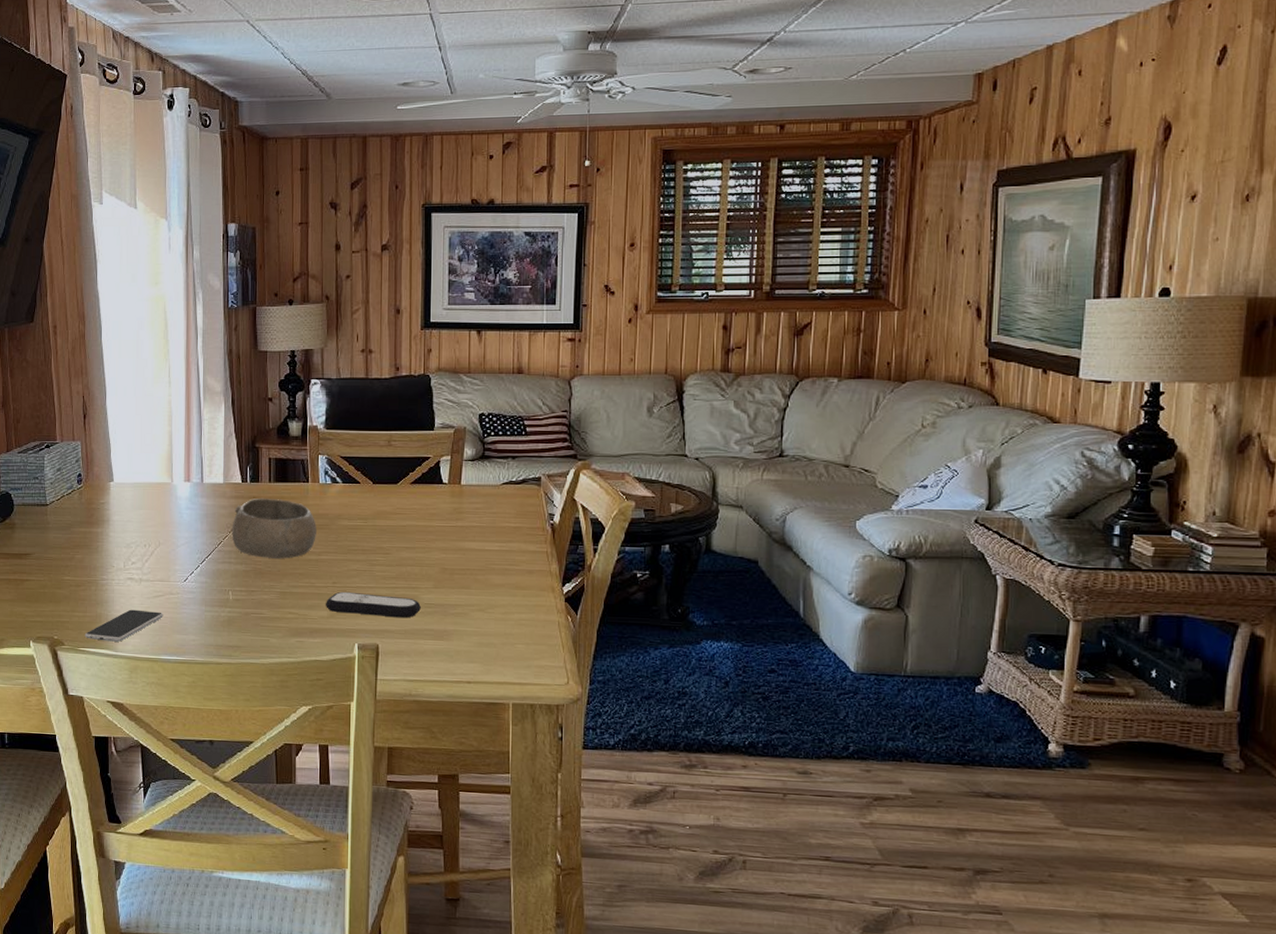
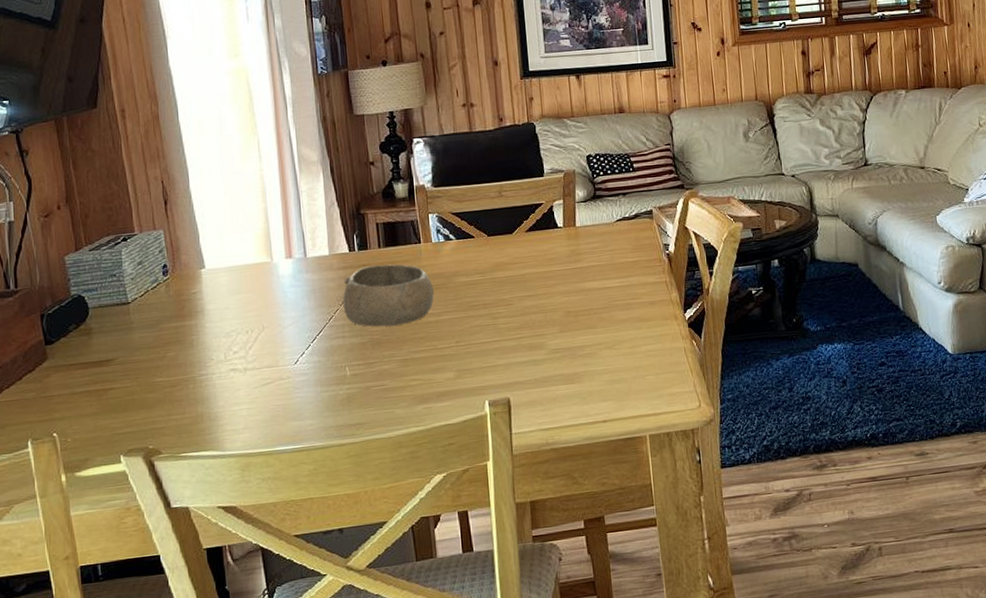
smartphone: present [84,609,163,642] -> none [185,400,275,443]
remote control: present [325,591,421,618] -> none [450,346,549,372]

